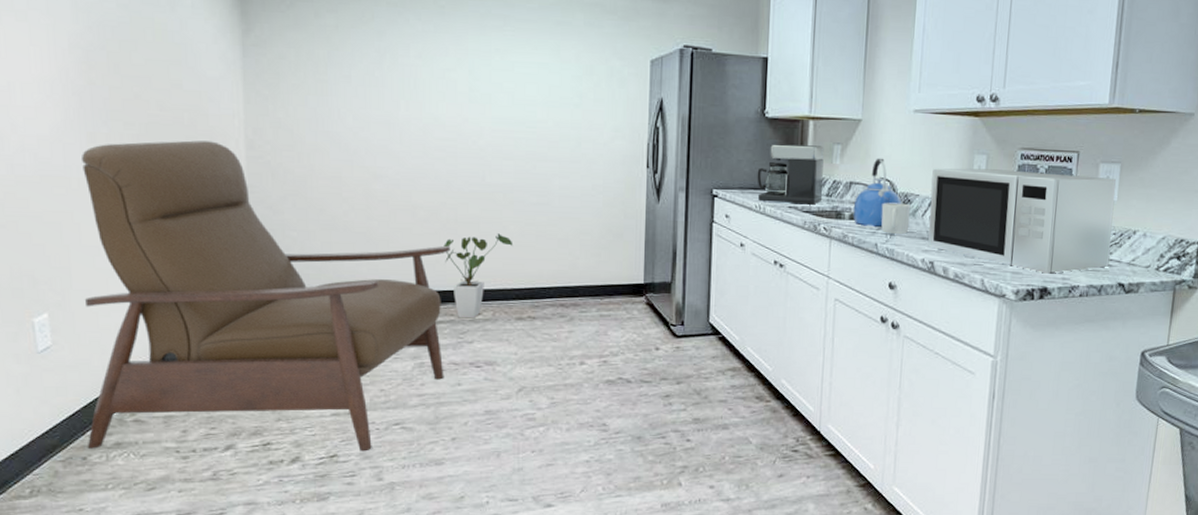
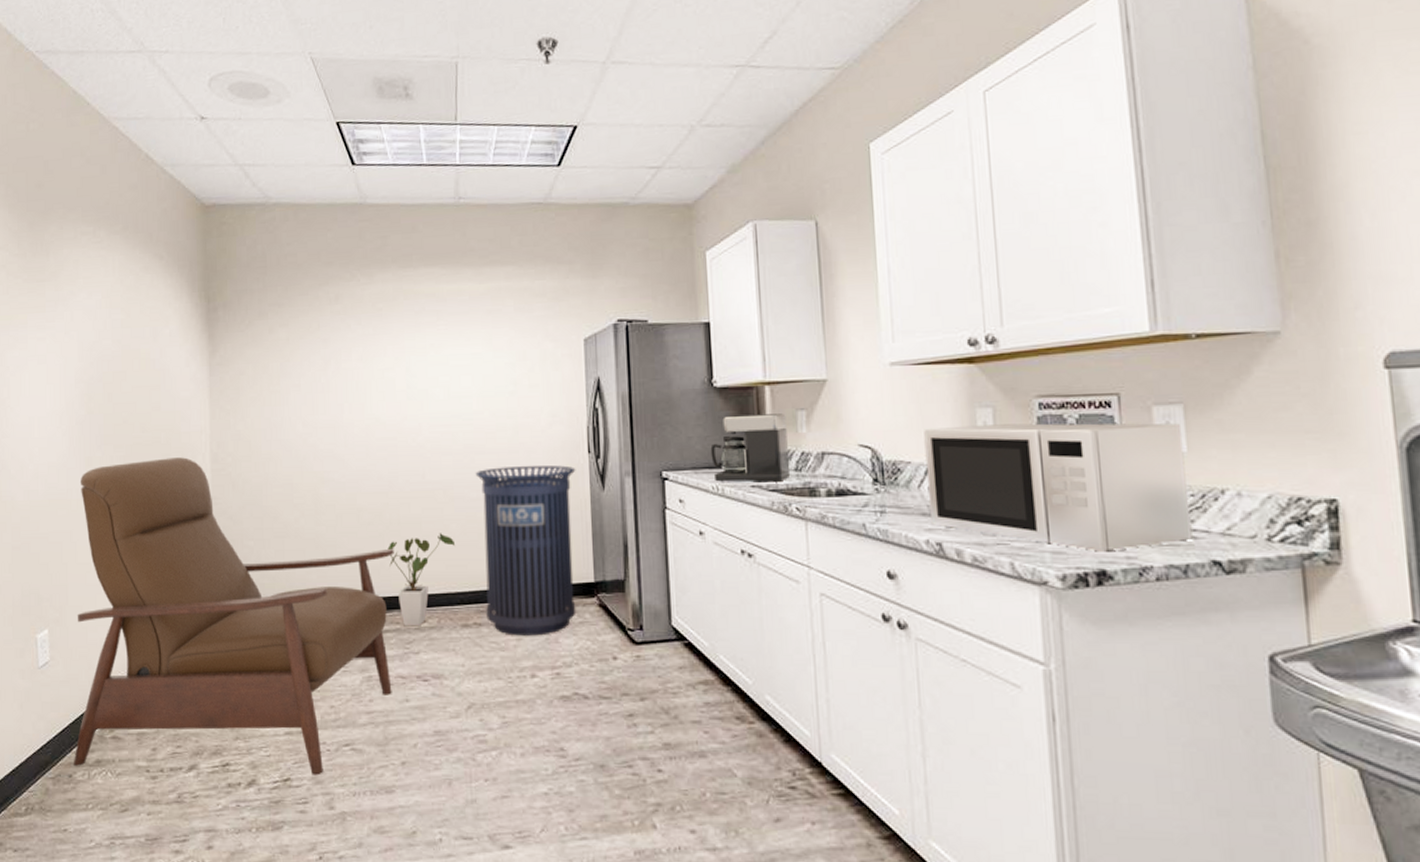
recycling bin: none [536,175,634,329] -> present [475,465,576,636]
kettle: present [853,158,902,227] -> none [829,421,890,503]
mug: present [881,202,911,234] -> none [864,473,904,511]

